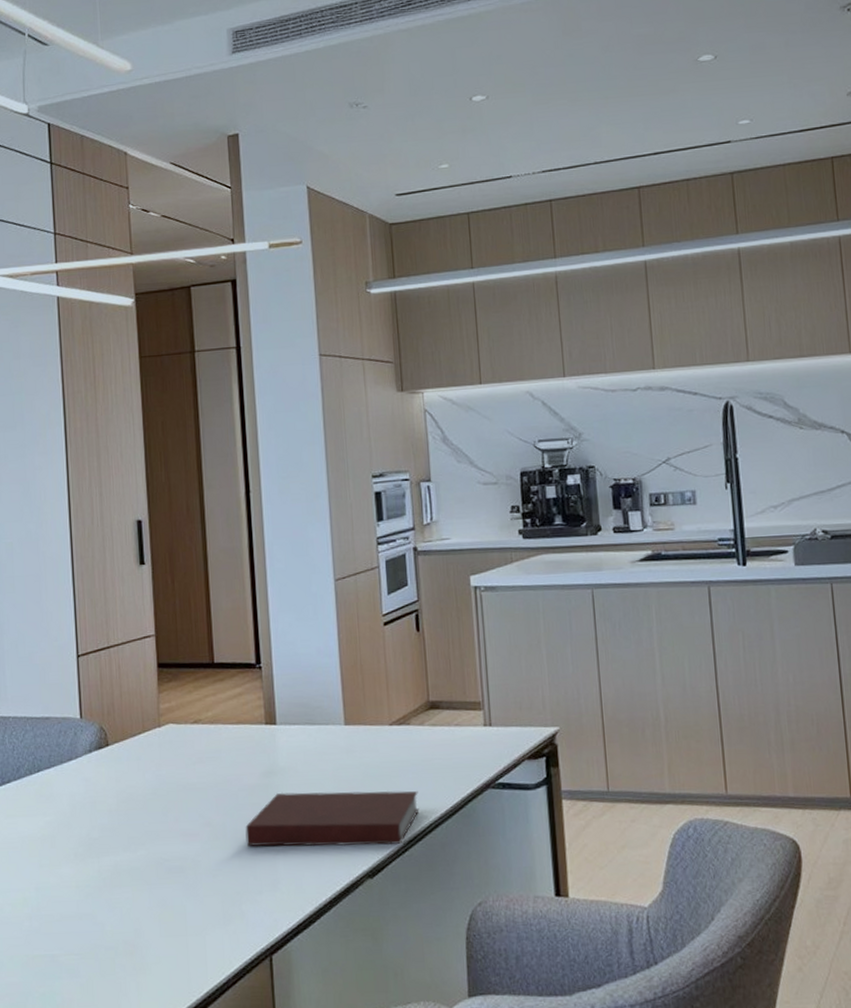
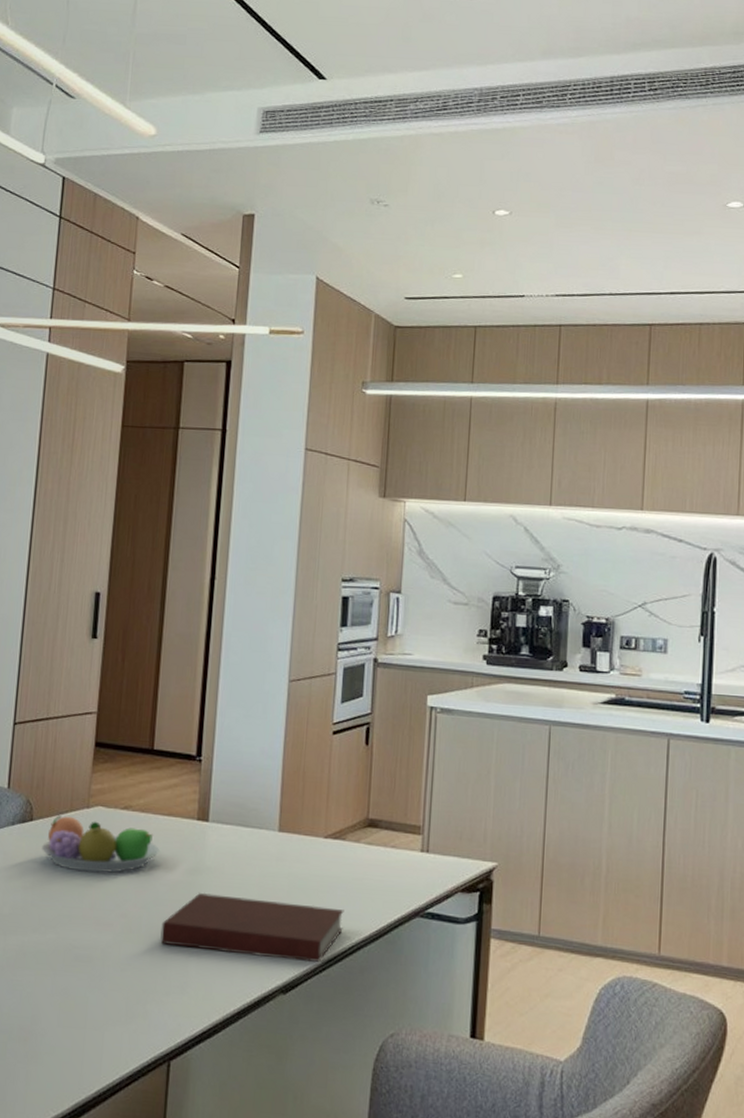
fruit bowl: none [121,737,233,788] -> present [42,815,160,873]

